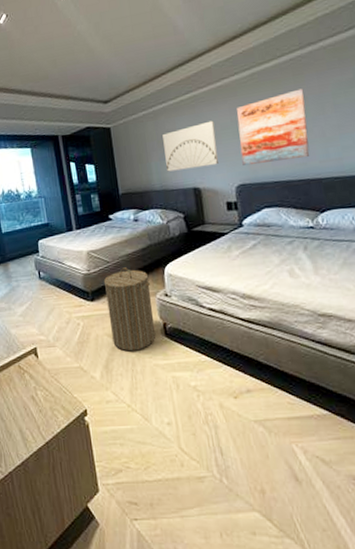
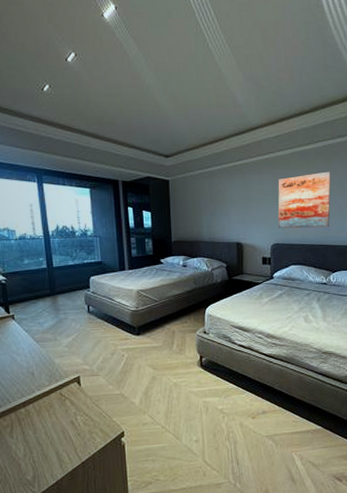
laundry hamper: present [103,267,156,351] -> none [150,307,193,380]
wall art: present [162,120,219,172] -> none [215,187,260,226]

